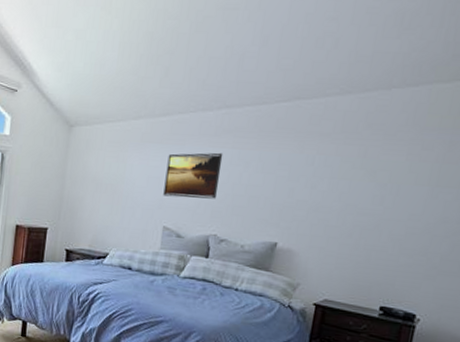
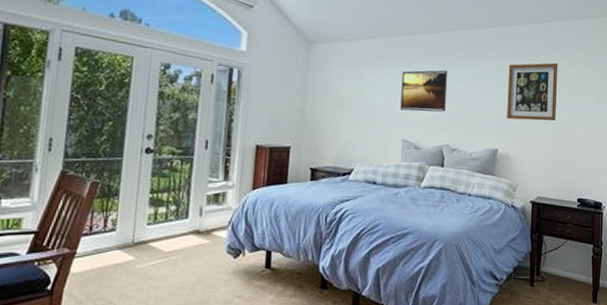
wall art: none [293,143,375,214] -> present [507,62,558,121]

